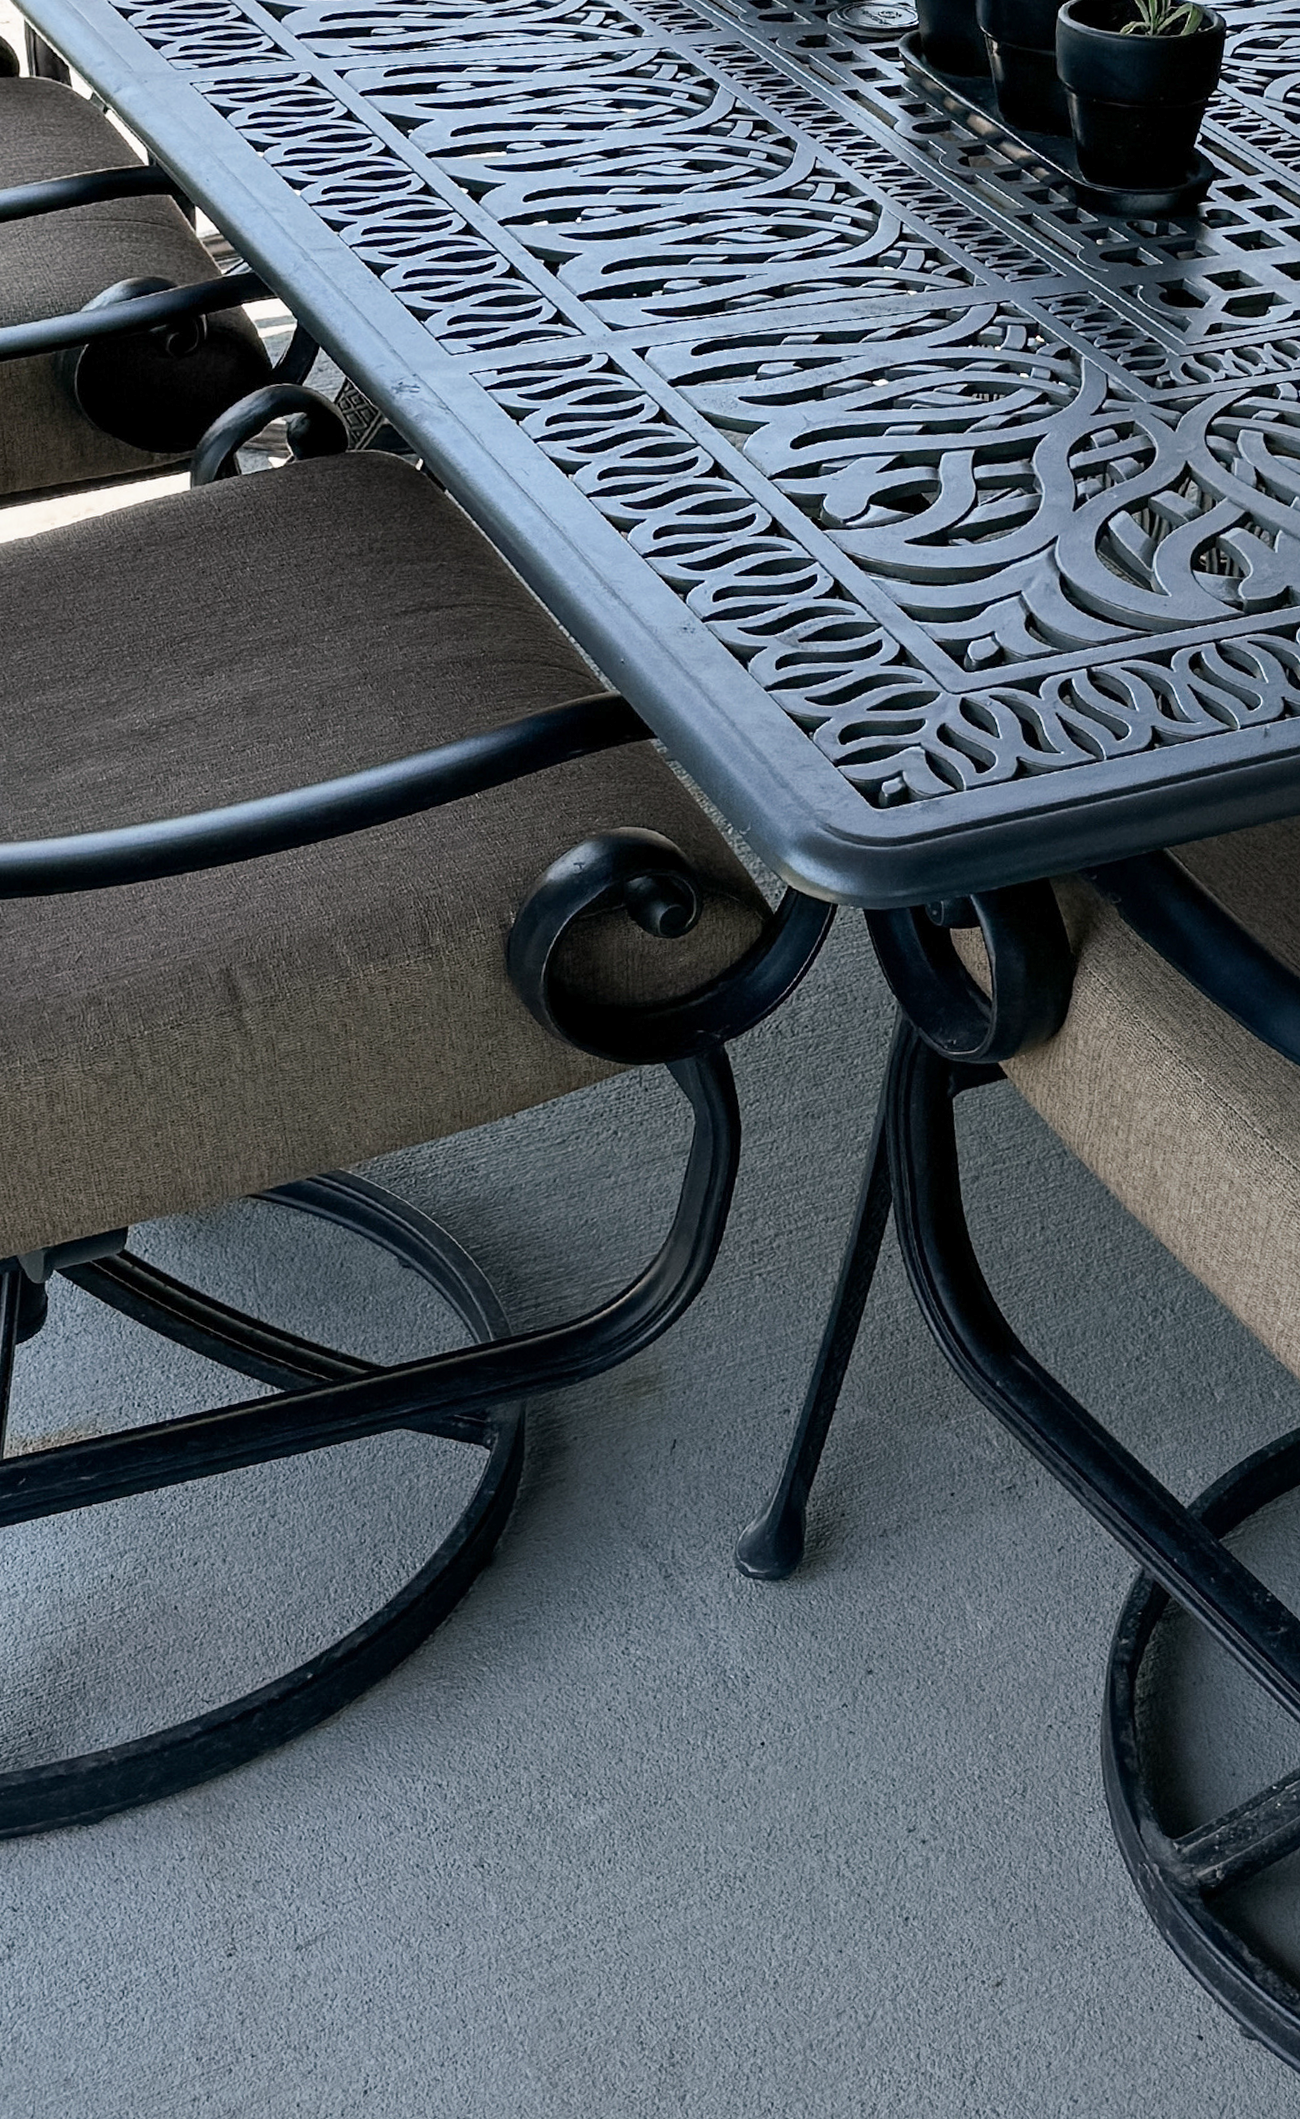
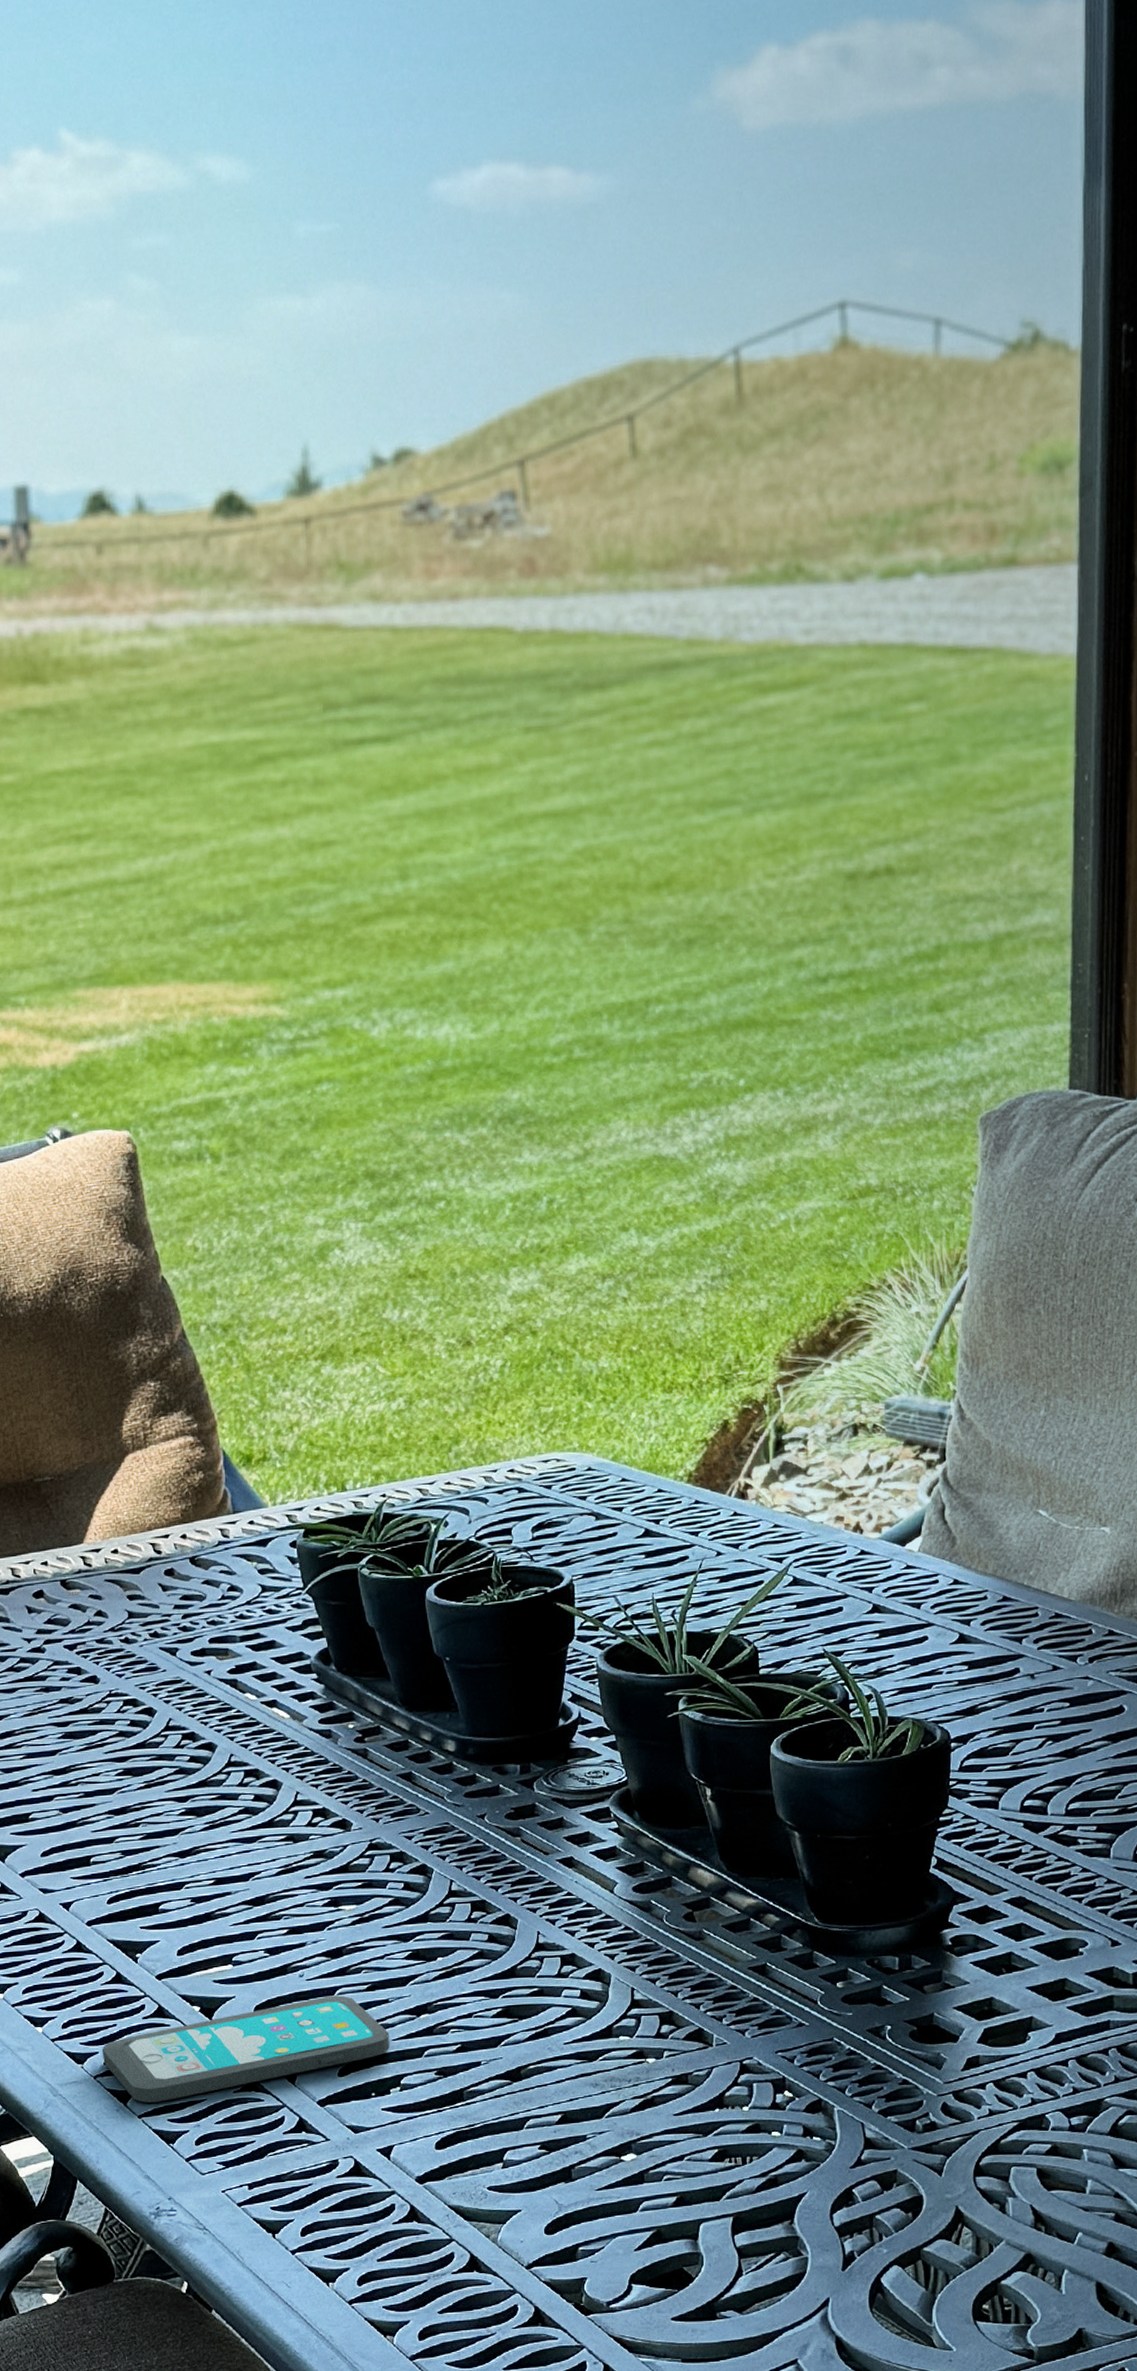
smartphone: none [361,193,658,279] -> present [102,1995,391,2103]

